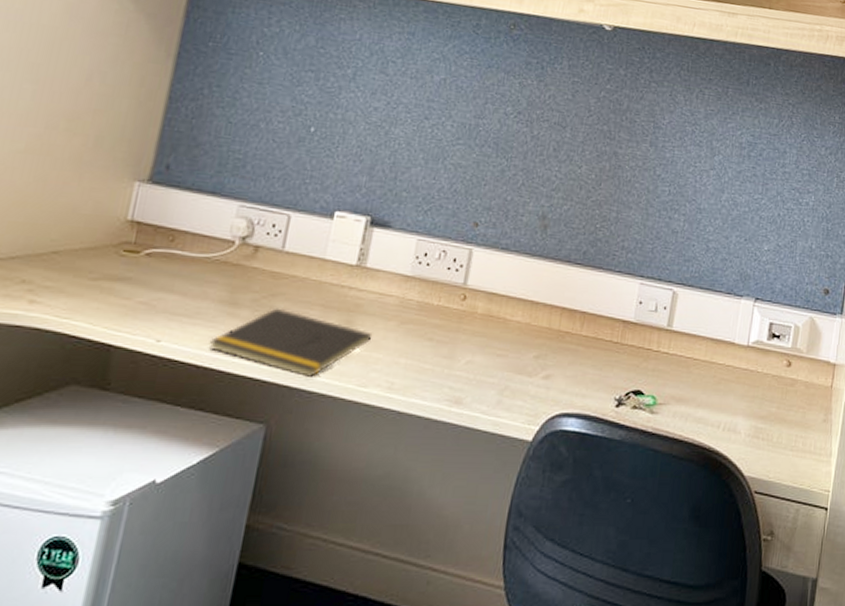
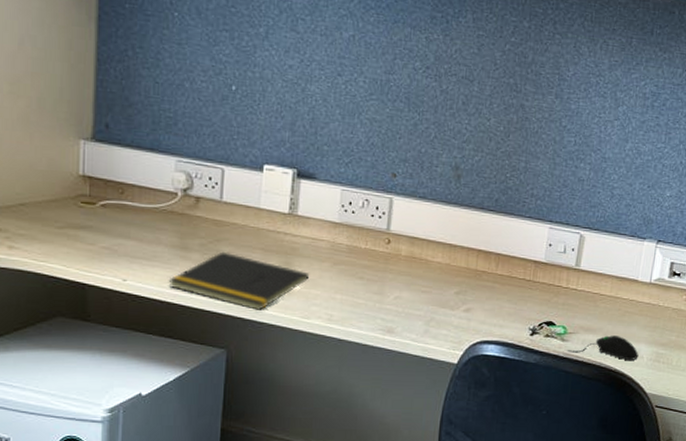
computer mouse: none [656,406,736,438] -> present [567,335,639,361]

